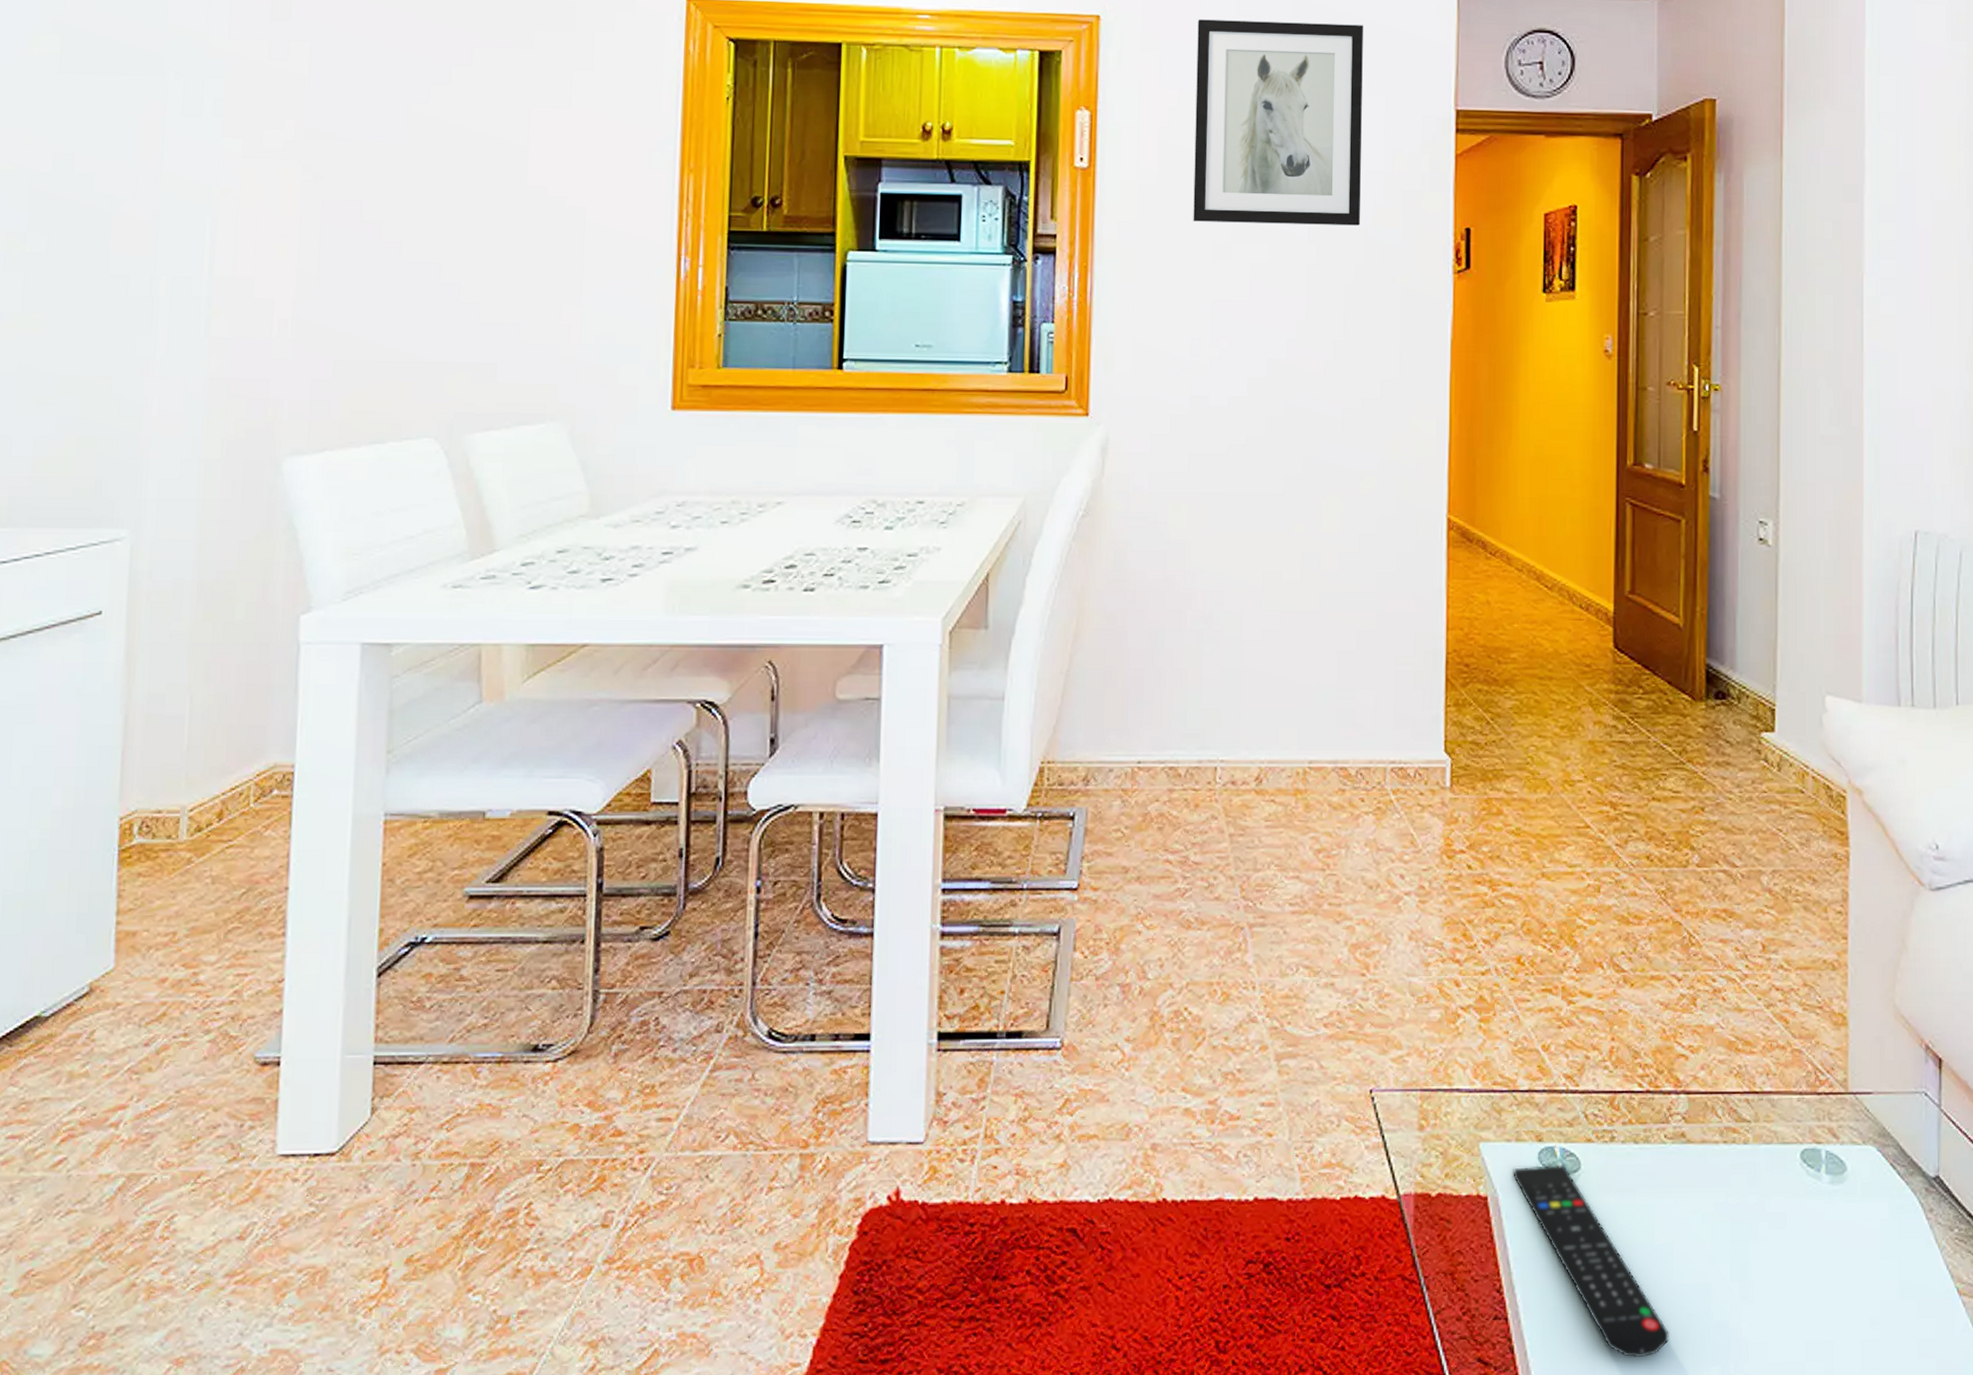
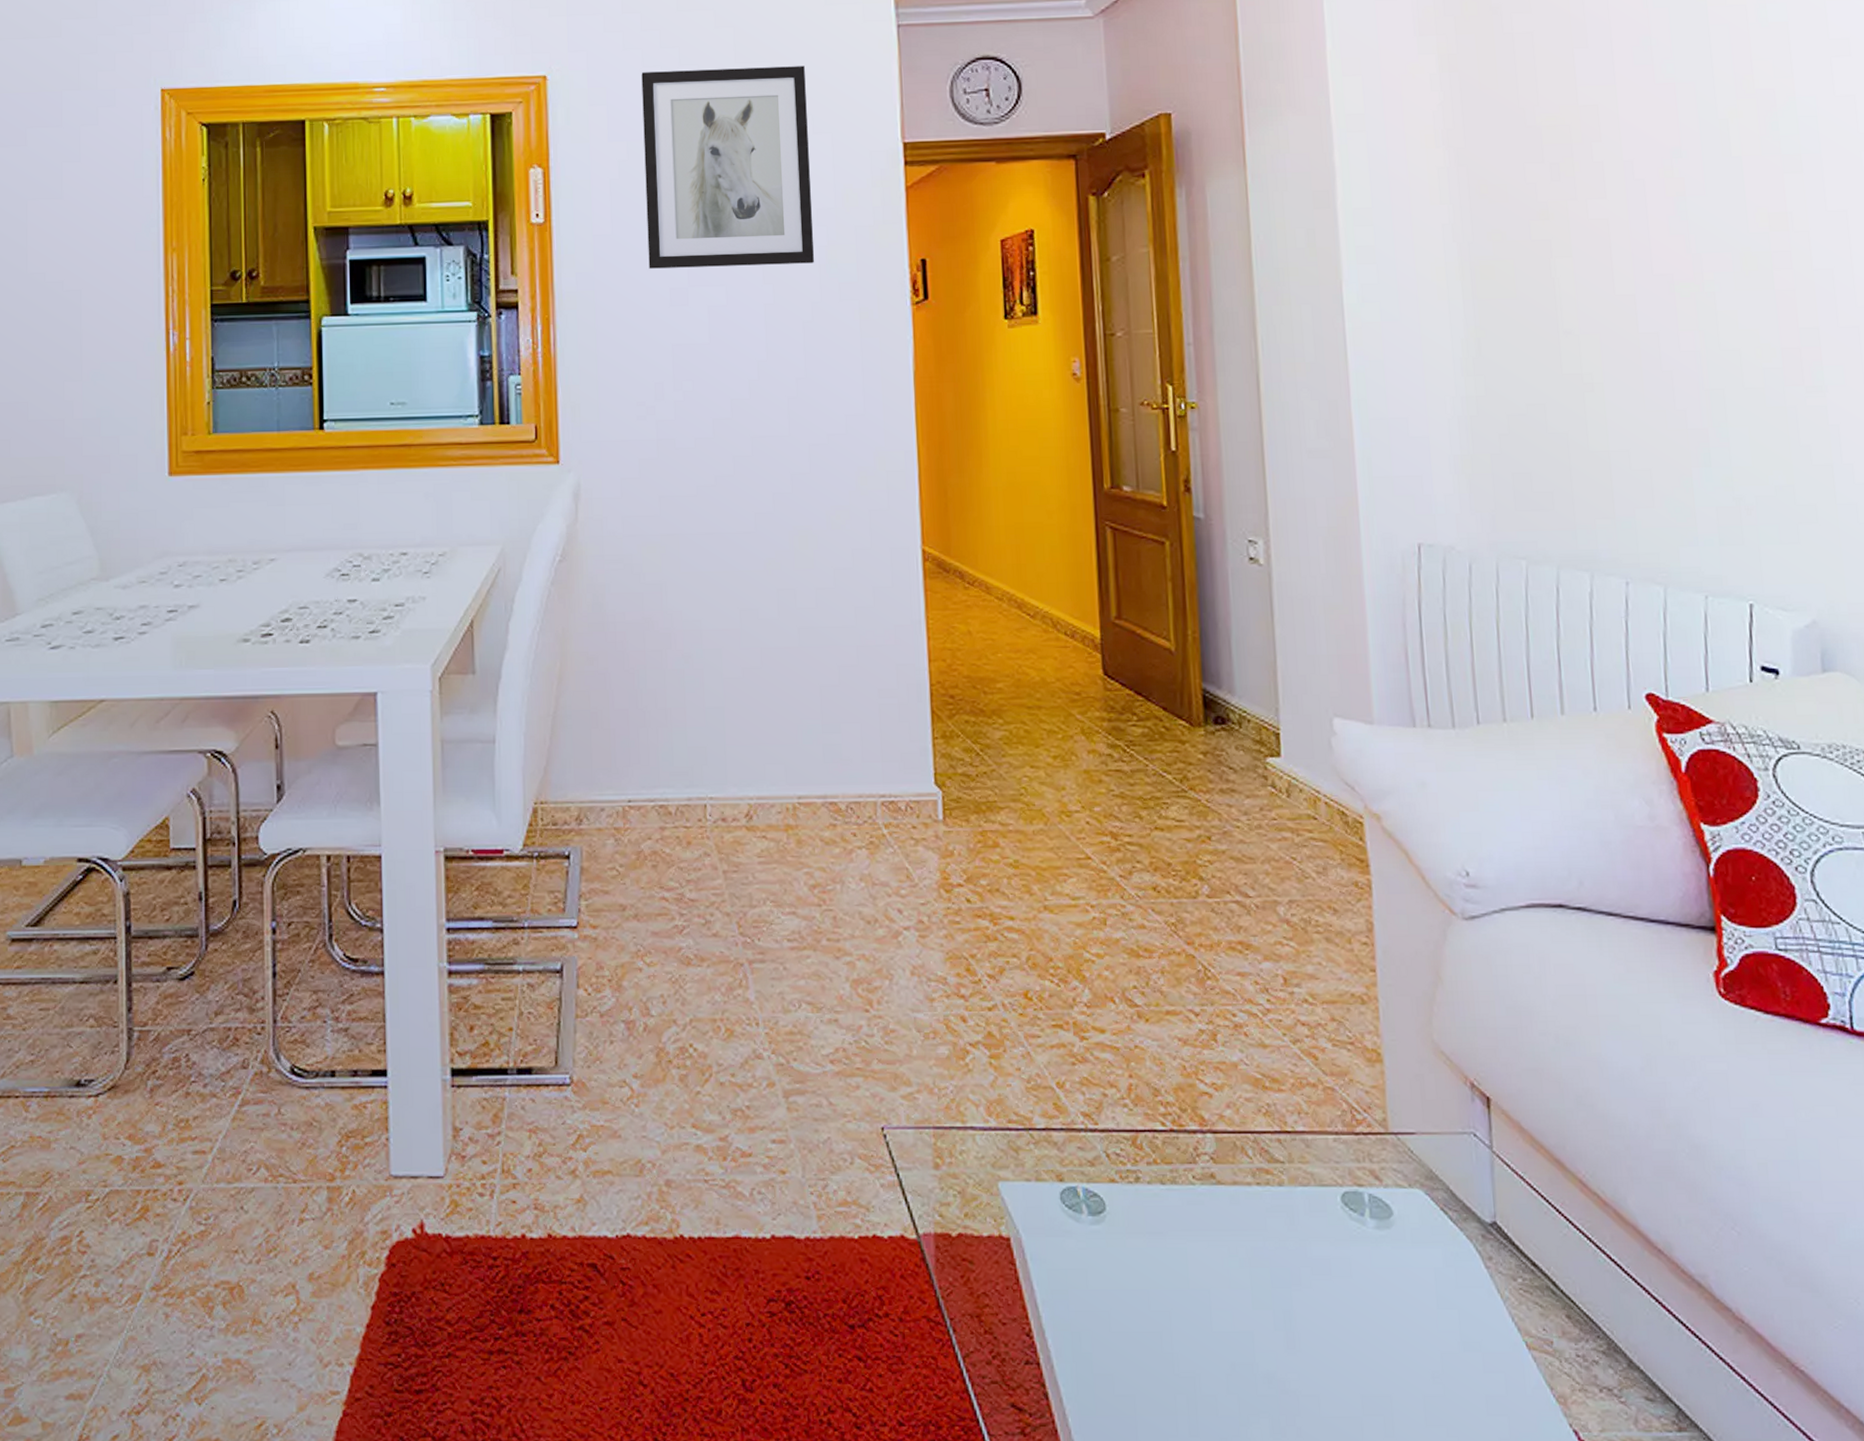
remote control: present [1513,1164,1669,1358] -> none [1035,1205,1213,1408]

